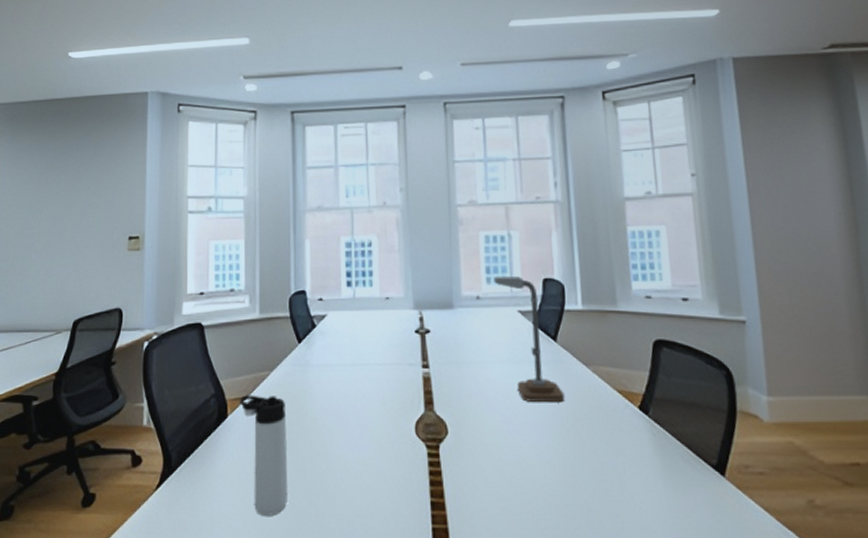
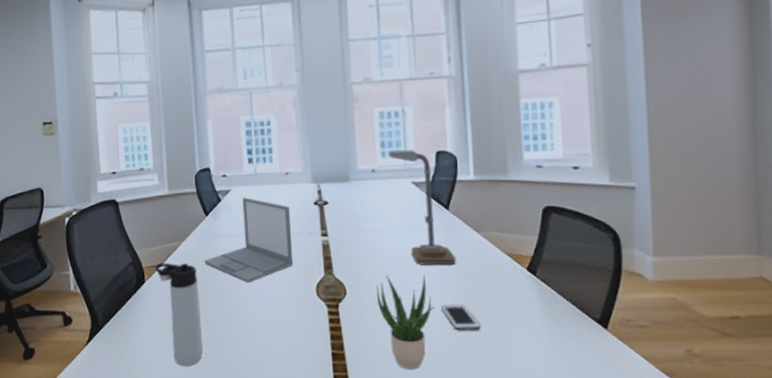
laptop: none [294,324,392,418] -> present [204,198,294,282]
potted plant: none [480,412,543,521] -> present [376,274,435,369]
cell phone: none [550,446,592,477] -> present [441,304,481,331]

